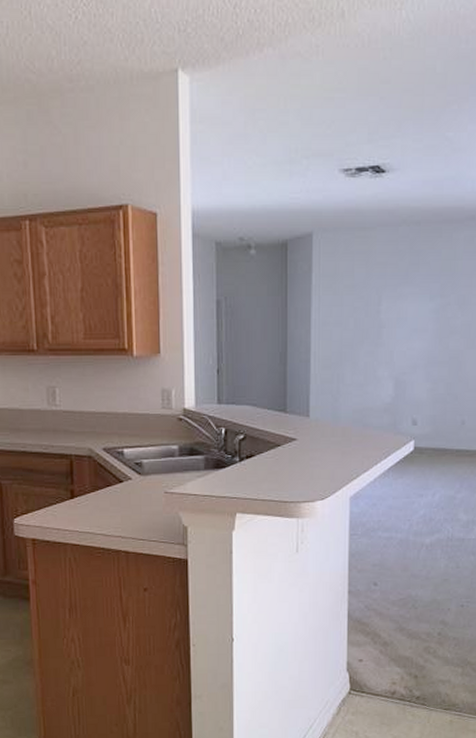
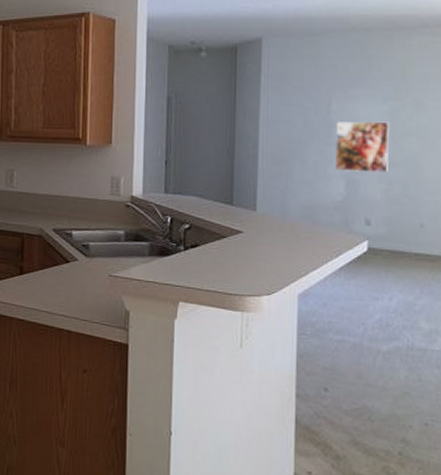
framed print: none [384,320,436,373] -> present [334,121,390,173]

